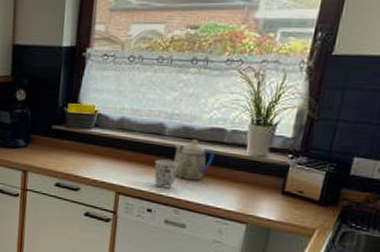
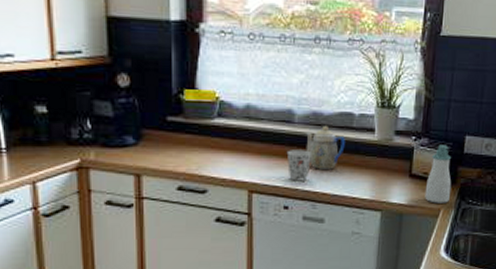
soap bottle: none [298,164,335,224] -> present [425,144,452,203]

